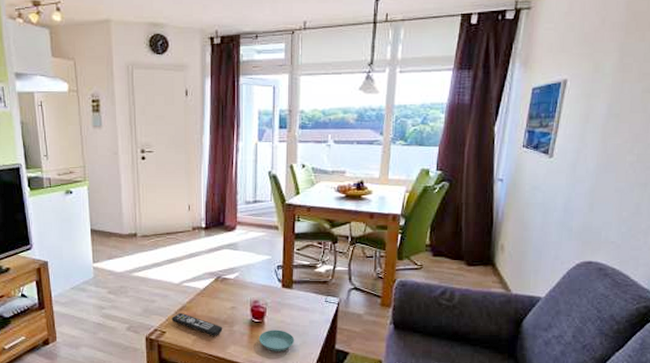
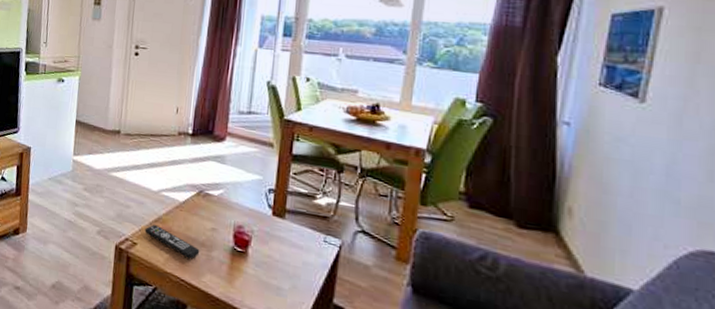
saucer: present [258,330,295,351] -> none [239,263,283,293]

